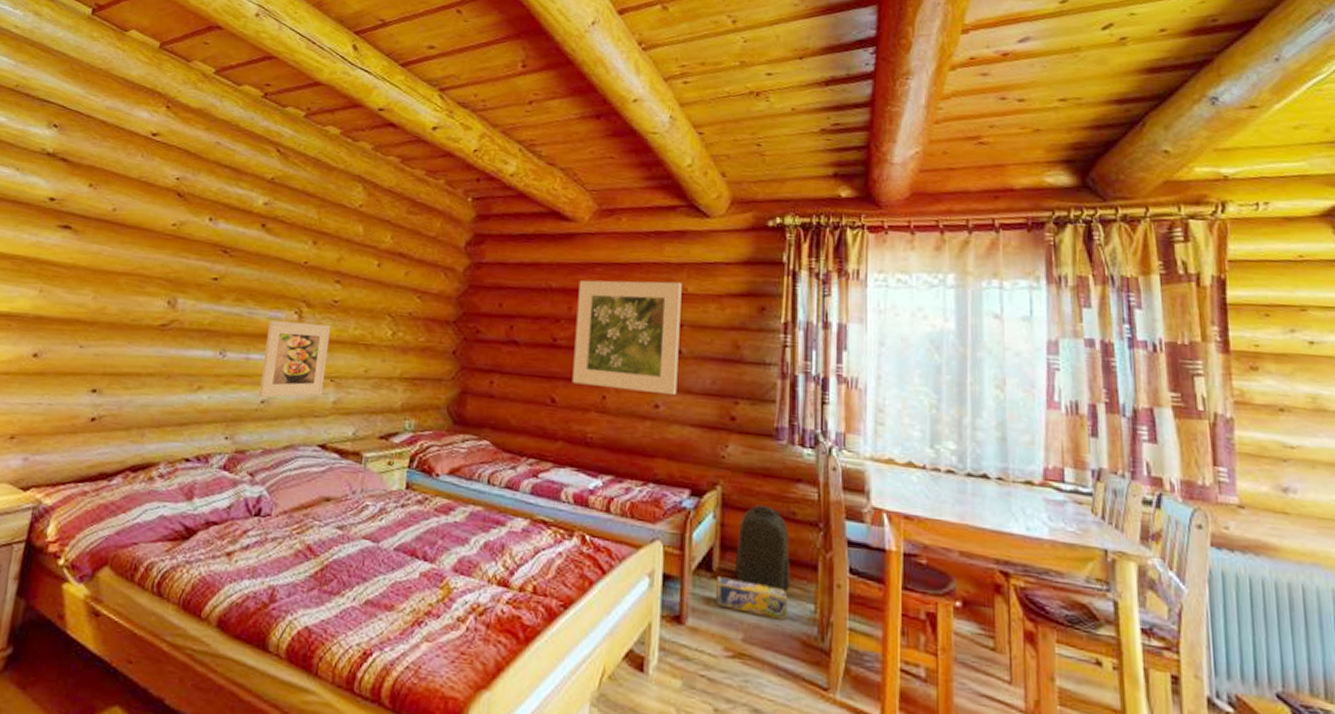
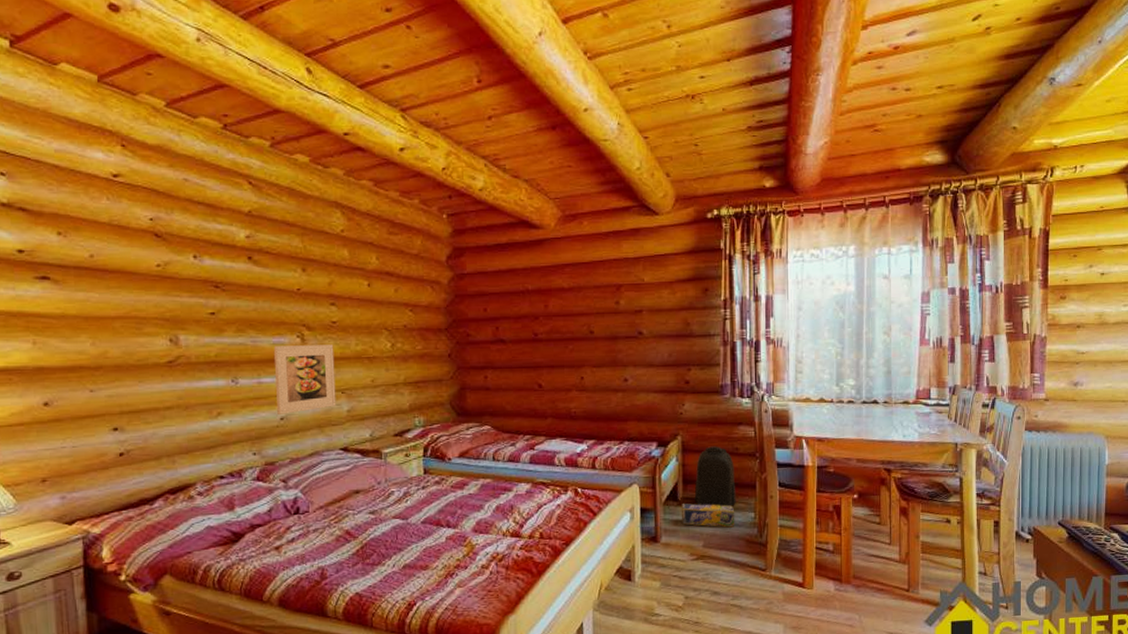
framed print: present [572,280,682,396] -> none [552,274,641,370]

